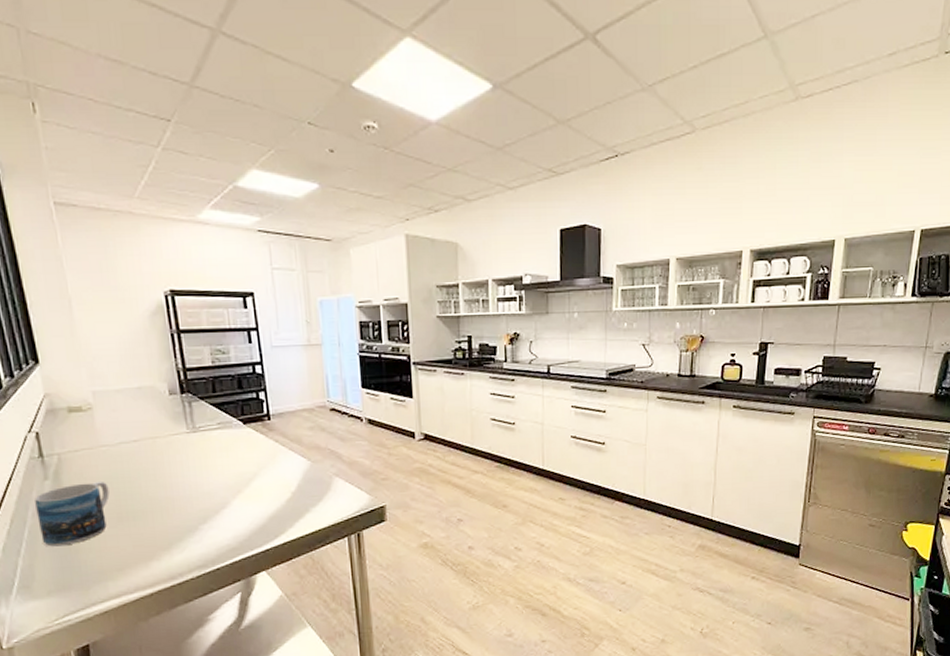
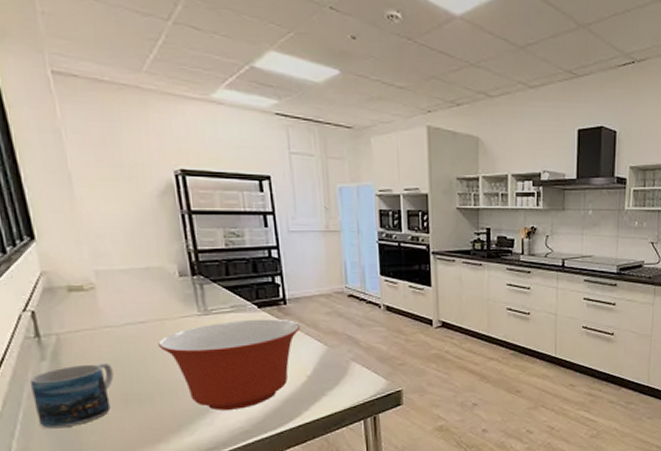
mixing bowl: none [150,434,285,528] -> present [158,318,301,410]

